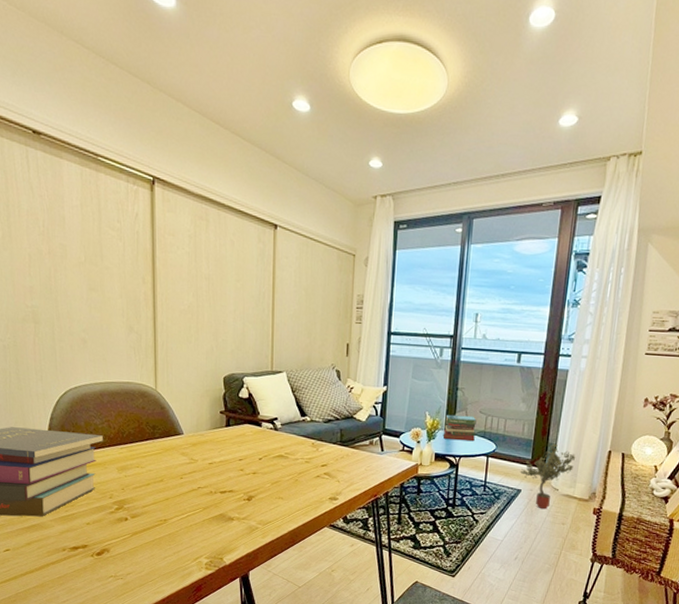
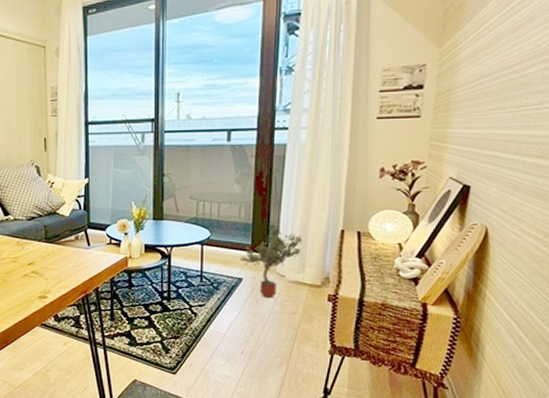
books: present [444,414,477,442] -> none [152,202,187,230]

